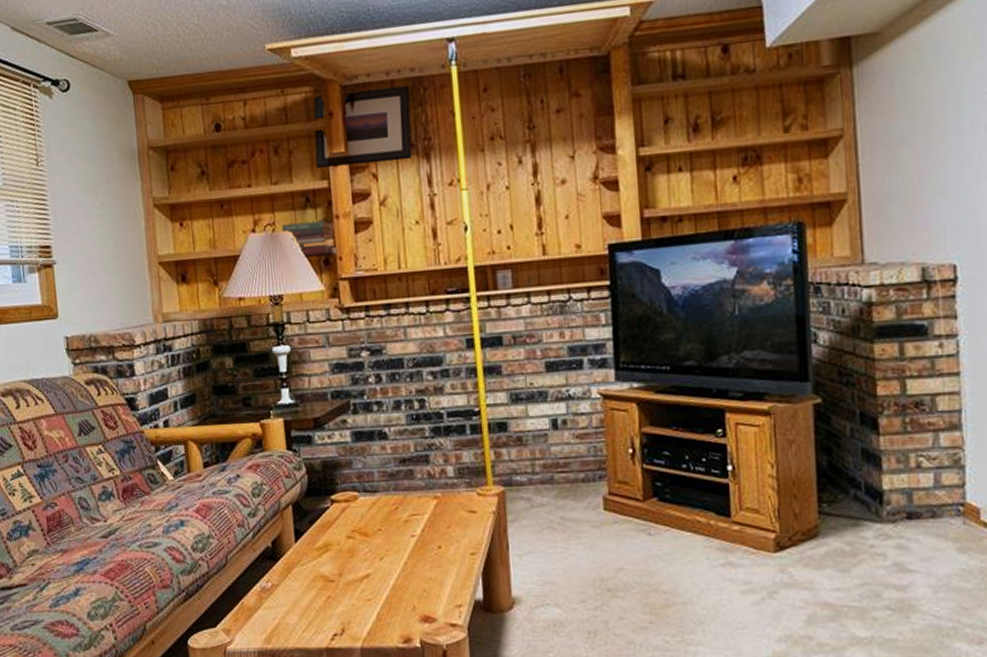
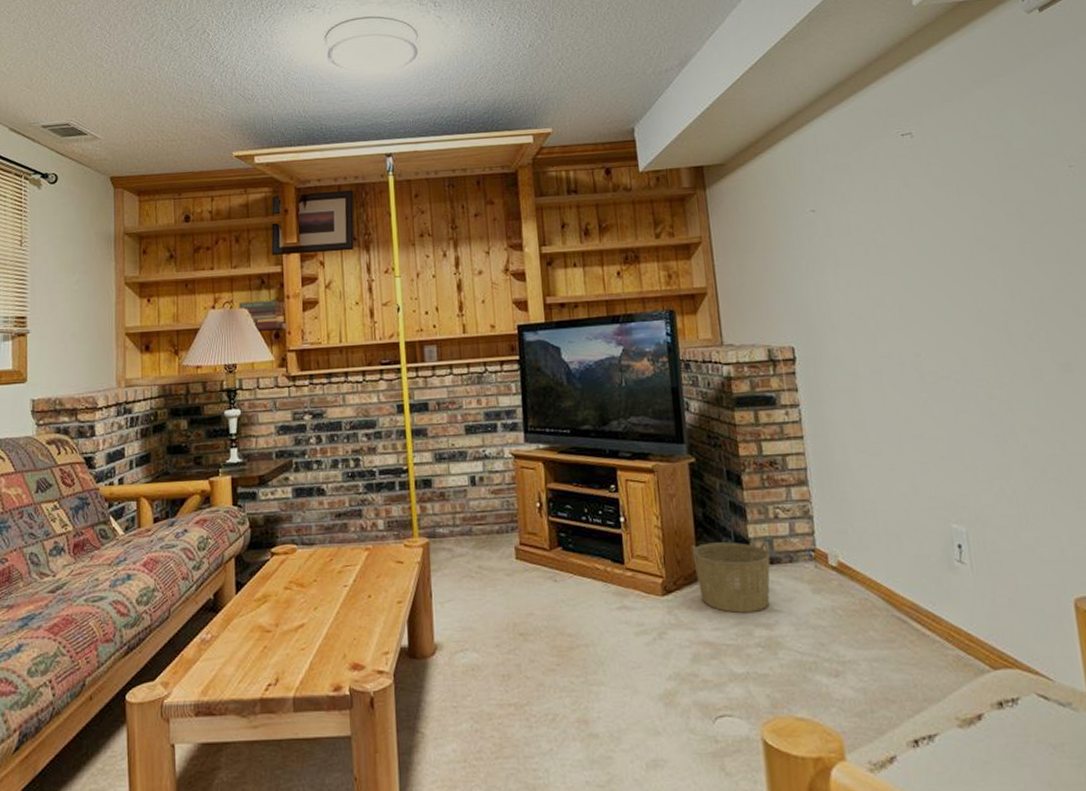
basket: none [811,494,909,574] -> present [691,541,771,614]

